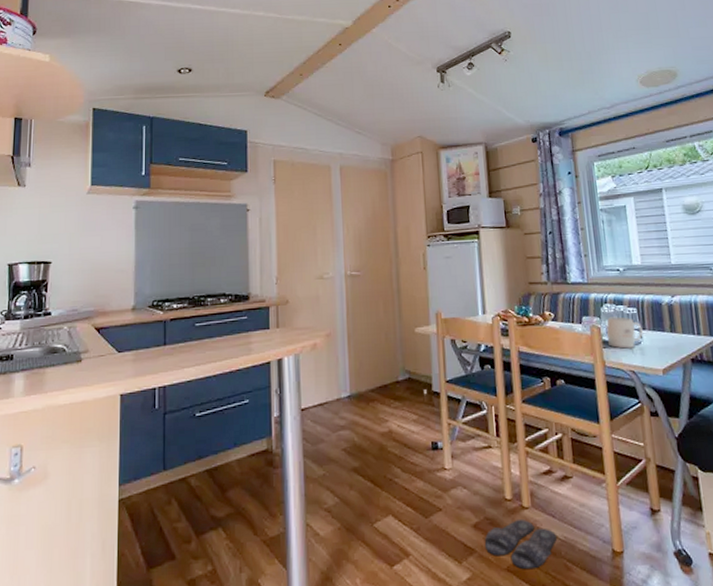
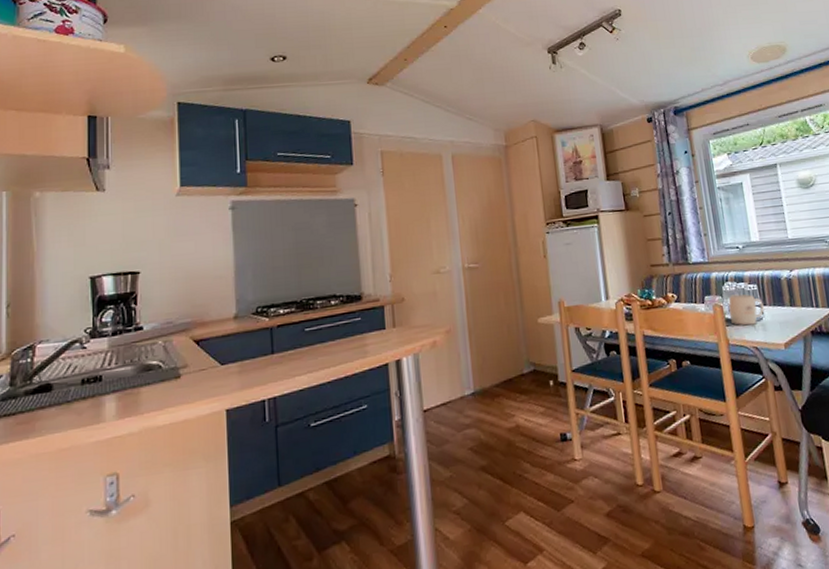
slippers: present [485,520,556,570] -> none [618,504,689,554]

